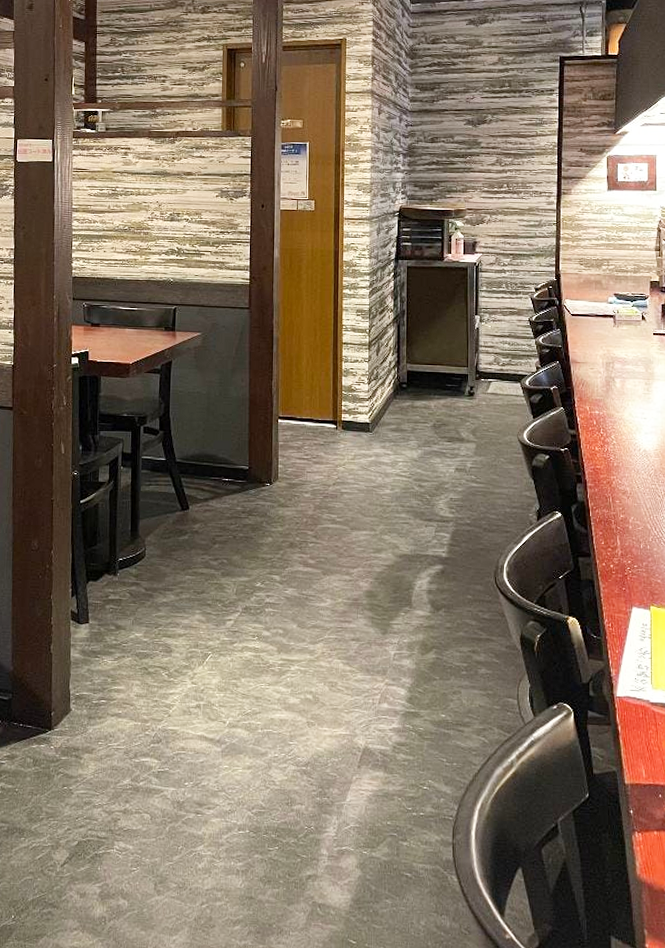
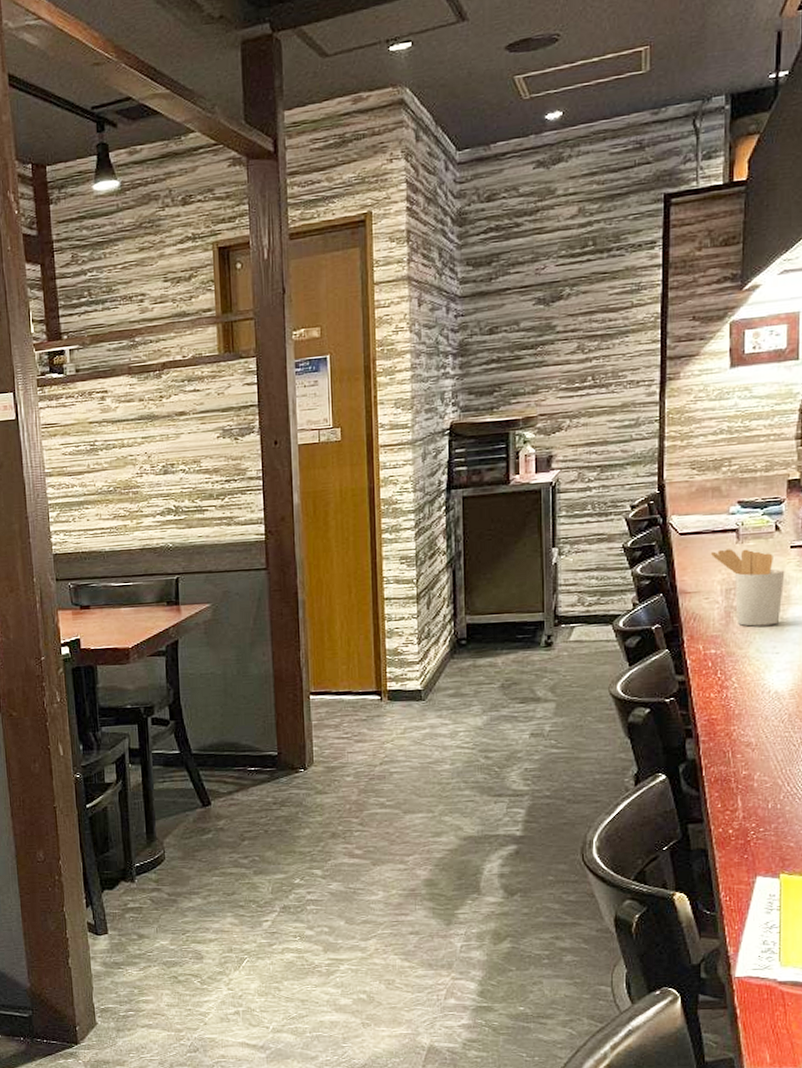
utensil holder: none [595,330,650,395] -> present [711,549,785,627]

